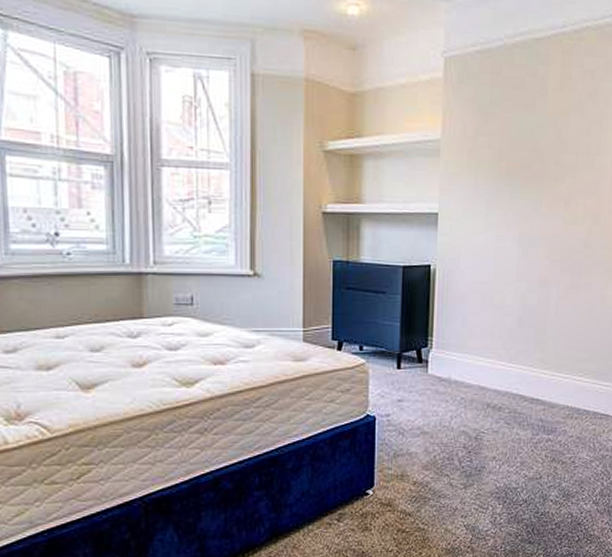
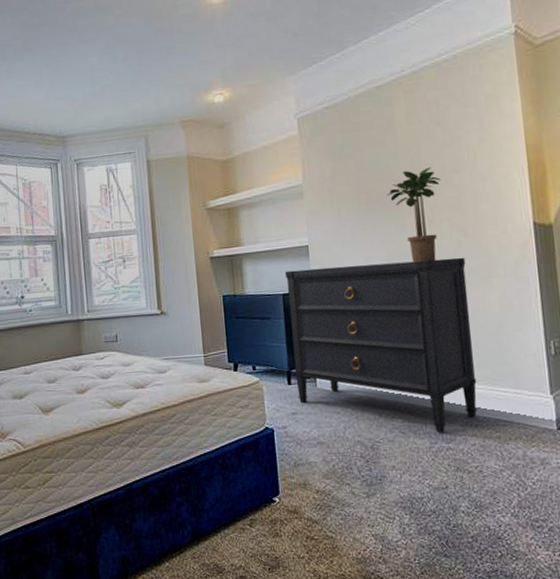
dresser: none [405,240,593,424] -> present [285,257,477,432]
potted plant: none [528,143,584,247] -> present [387,167,441,263]

